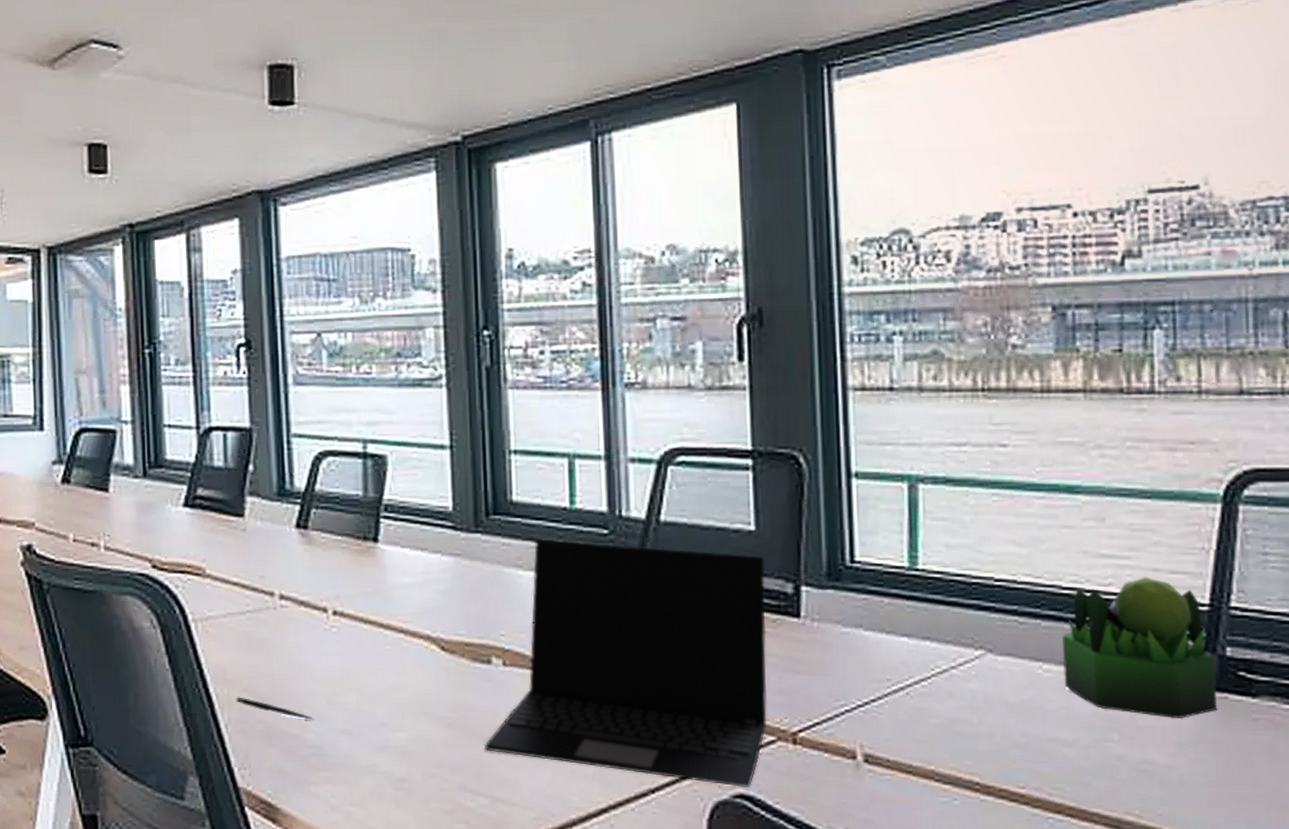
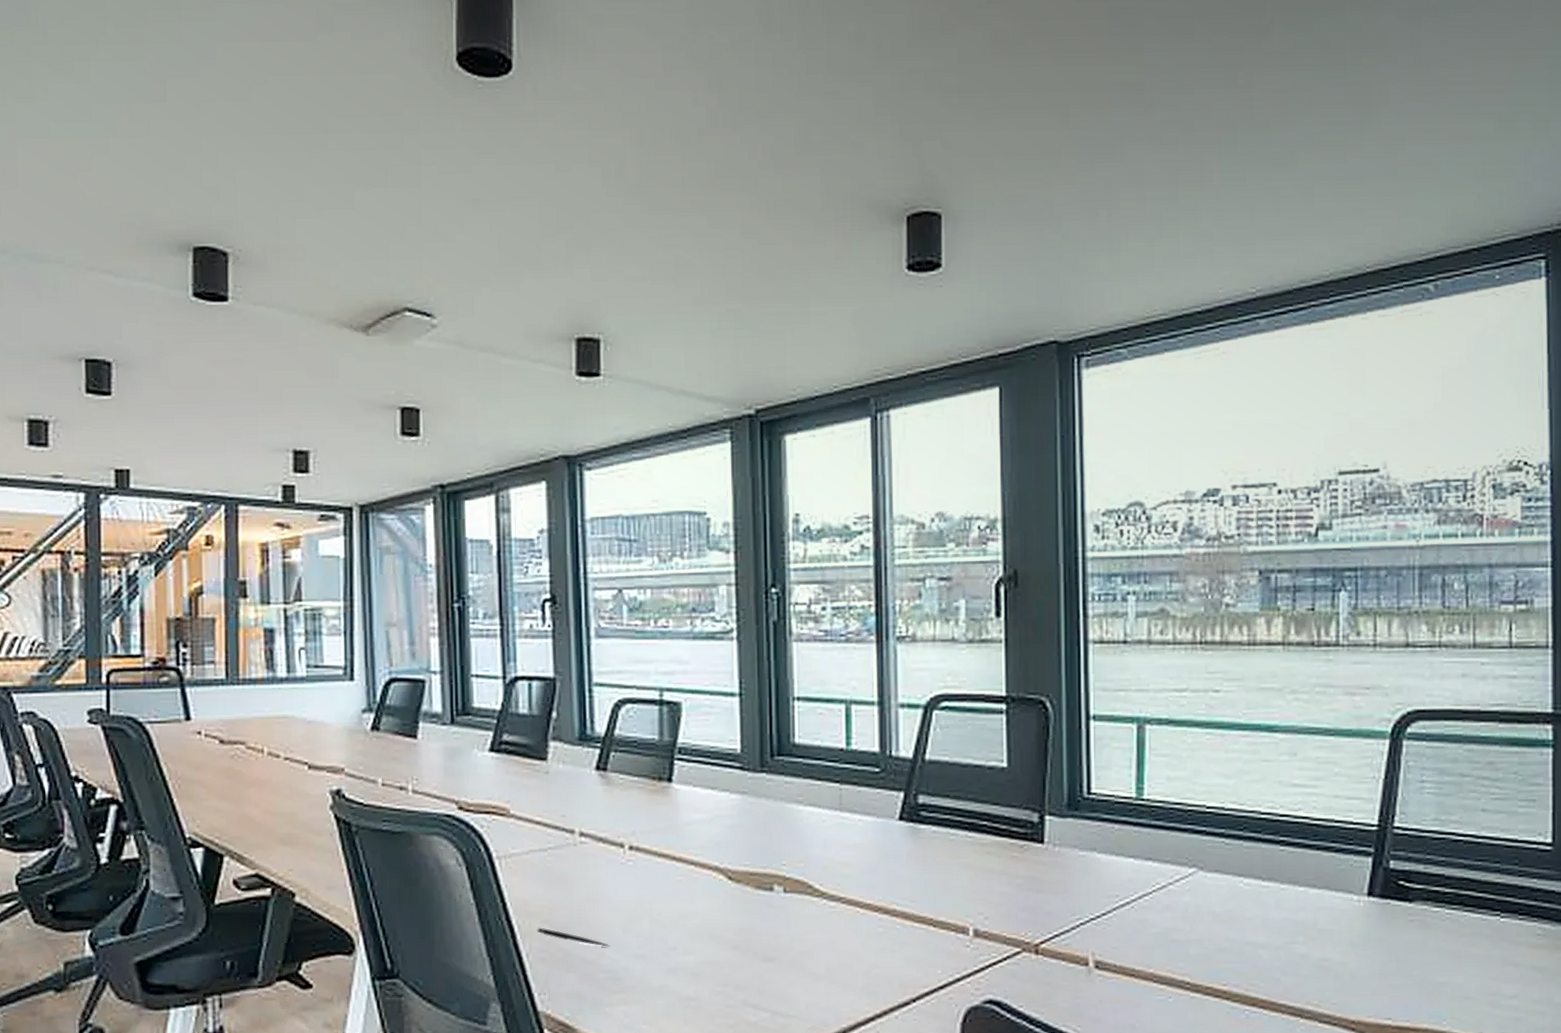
laptop: present [484,539,767,788] -> none [765,777,1015,995]
plant: present [1062,577,1218,719] -> none [1259,802,1382,923]

